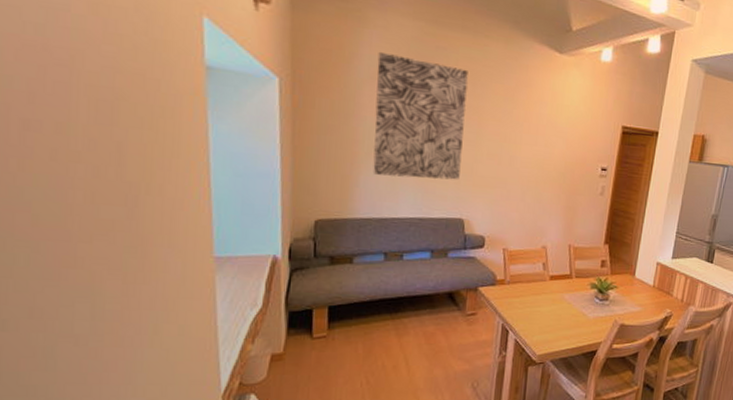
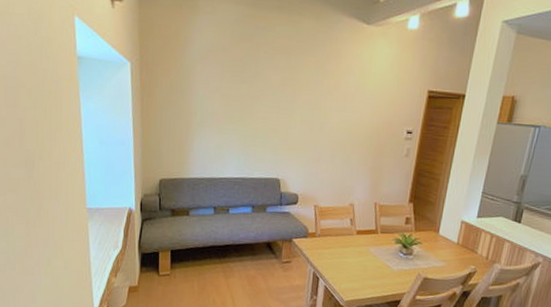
wall art: present [373,52,468,180] -> none [204,36,283,145]

